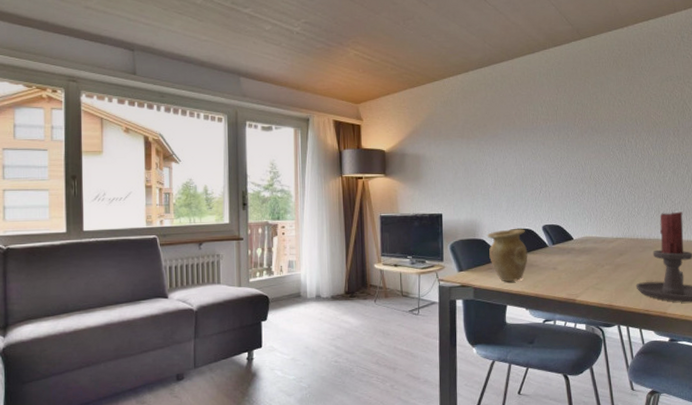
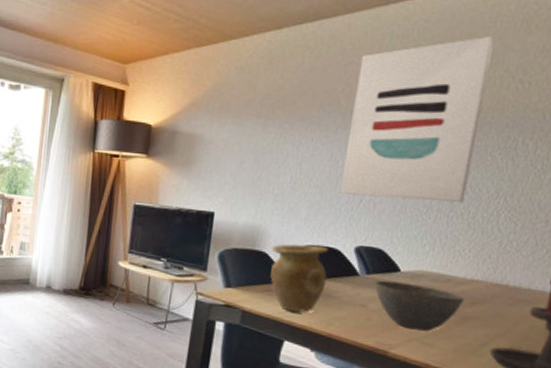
wall art: none [523,71,603,188] -> present [340,35,494,202]
bowl: none [559,247,615,280] -> present [374,280,465,332]

